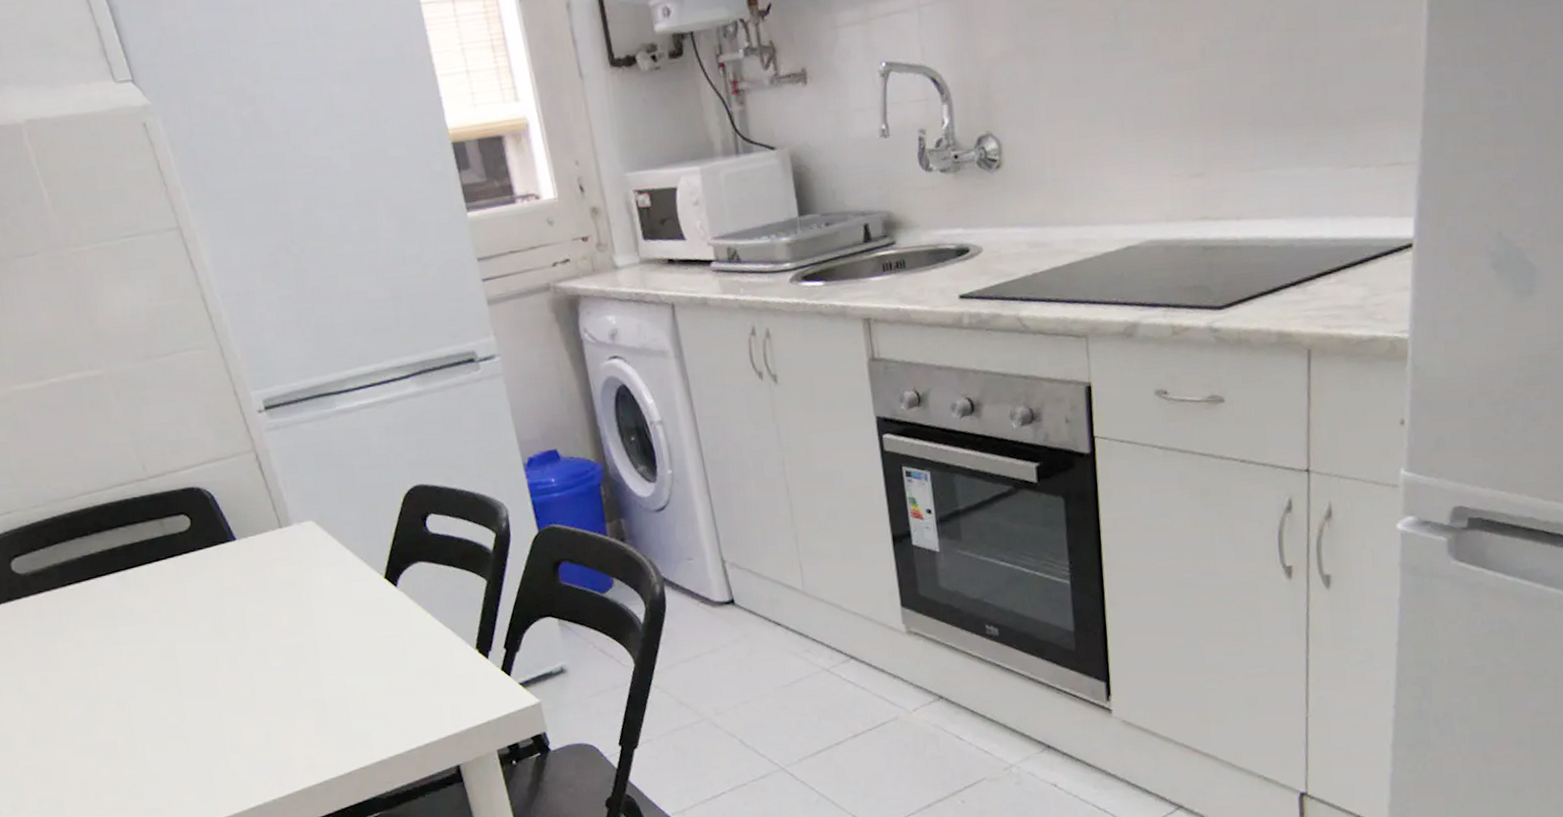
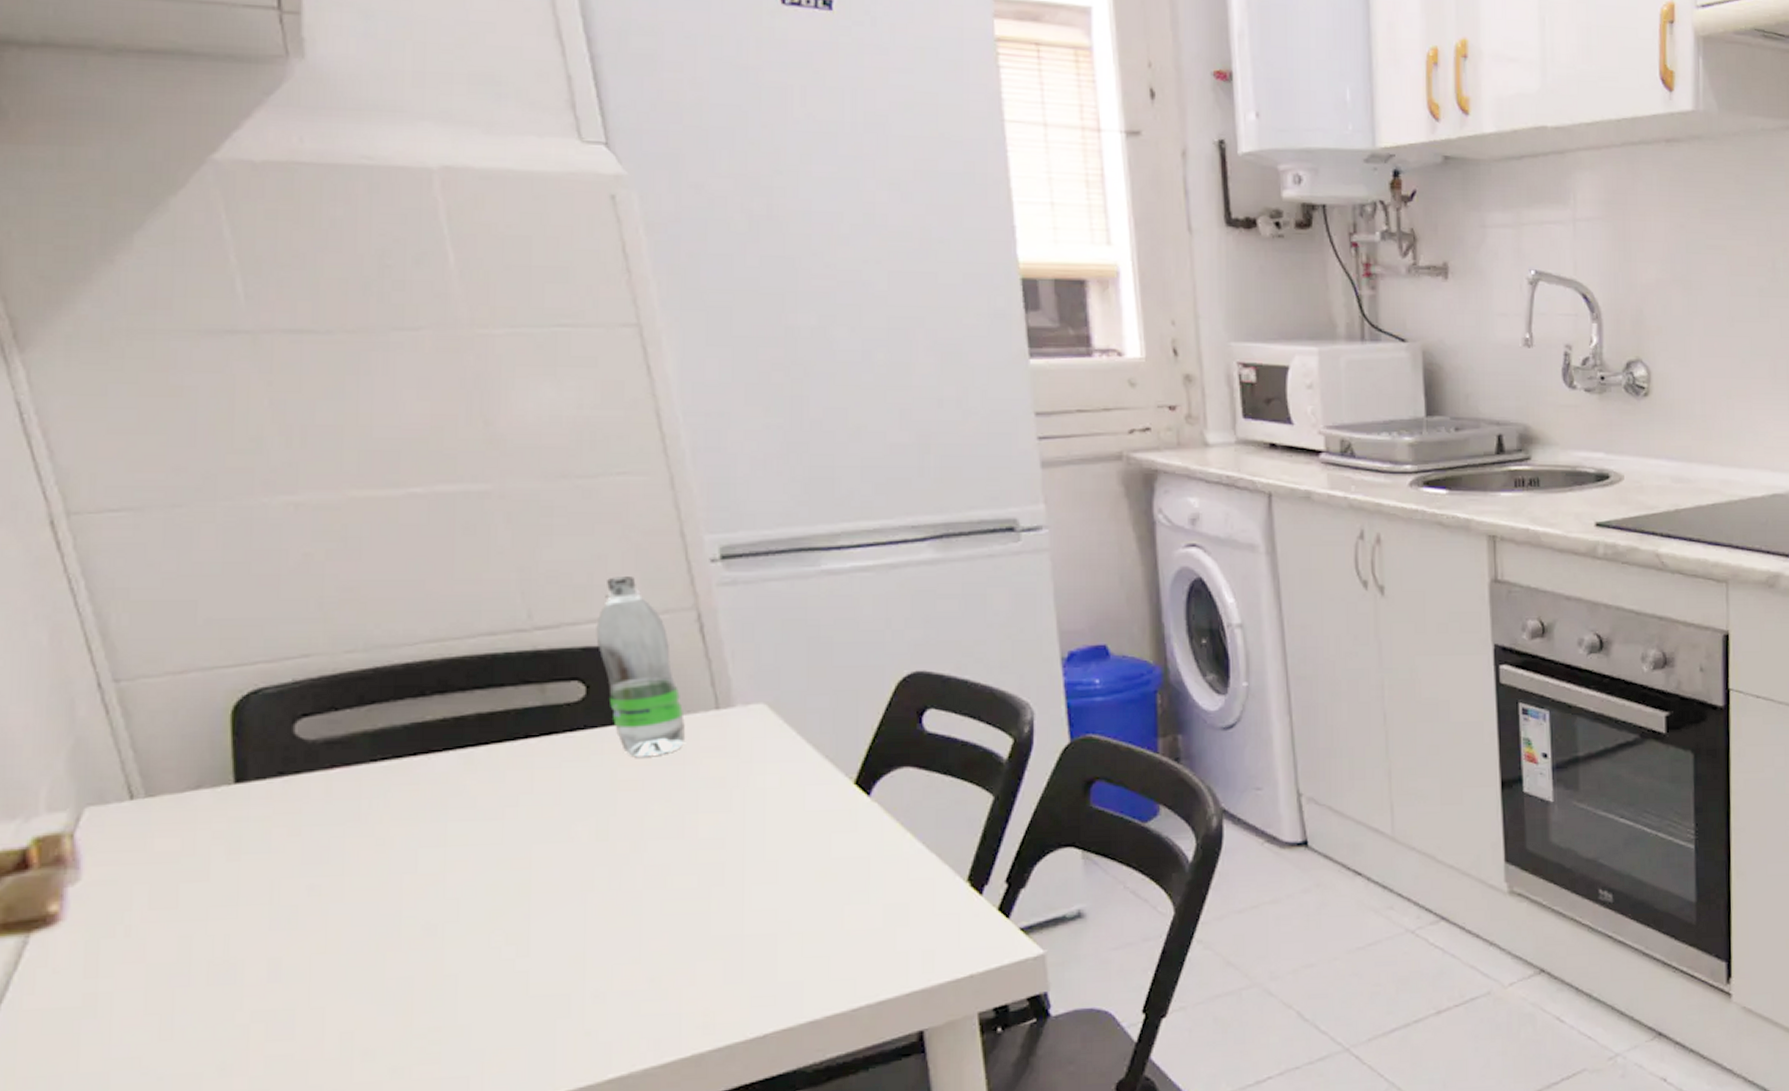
bottle: none [188,430,263,570] -> present [596,577,686,757]

